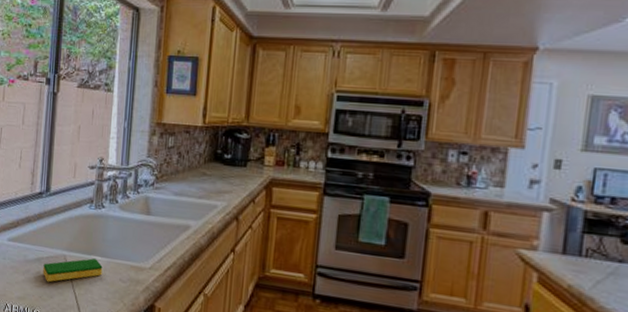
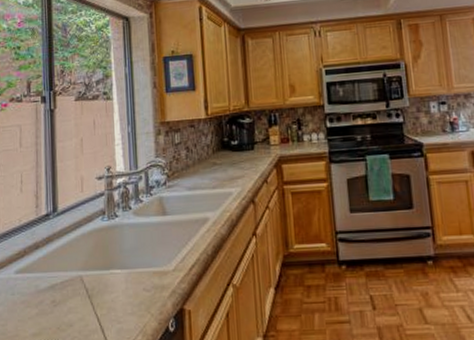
dish sponge: present [43,258,103,283] -> none [58,273,124,310]

